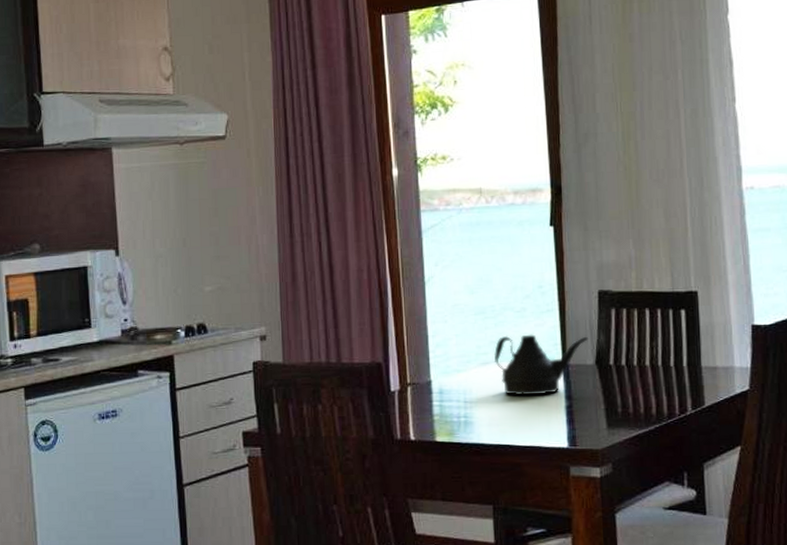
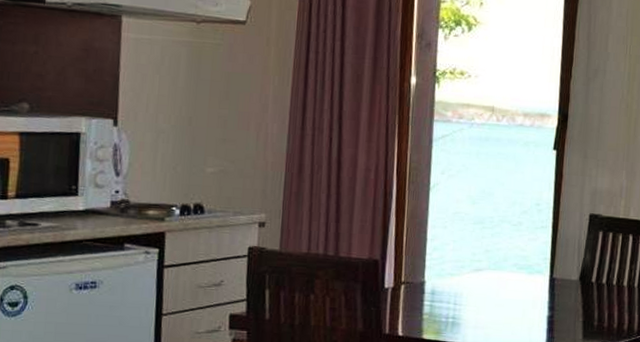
teapot: present [494,334,588,396] -> none [487,246,575,304]

